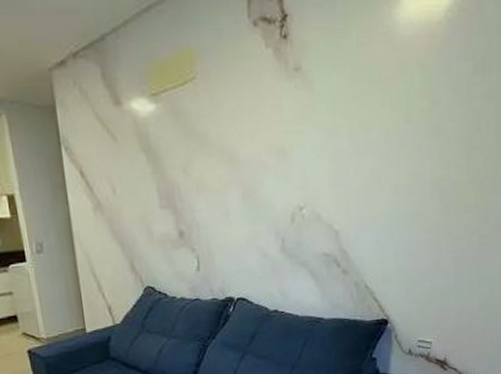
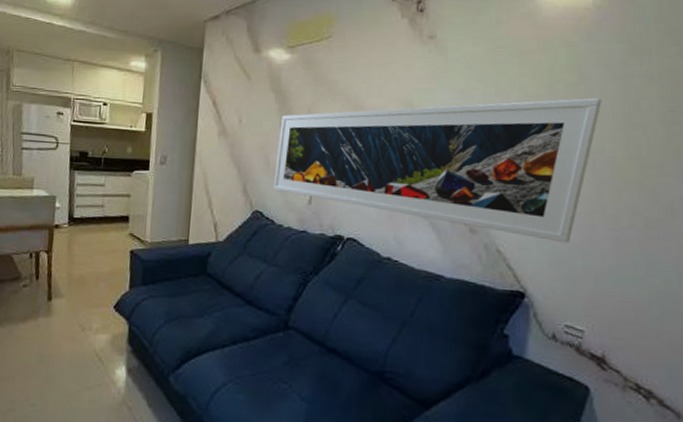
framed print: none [157,123,450,270] -> present [273,97,602,244]

